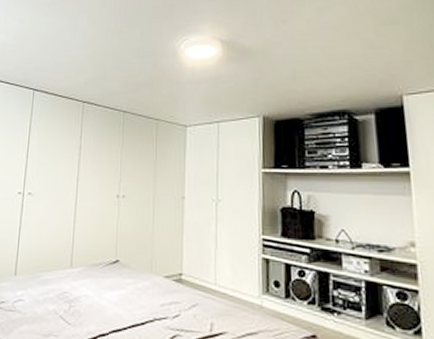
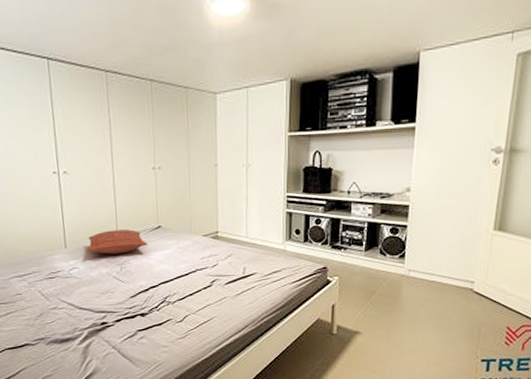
pillow: none [36,260,102,289] -> present [86,229,147,255]

